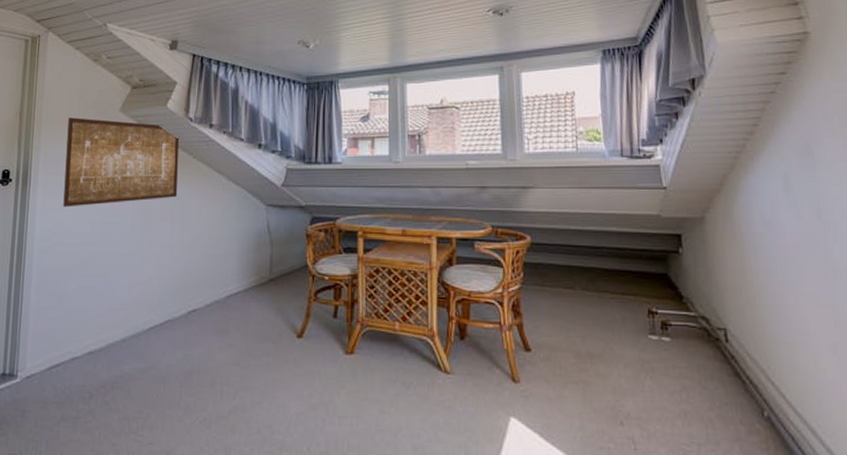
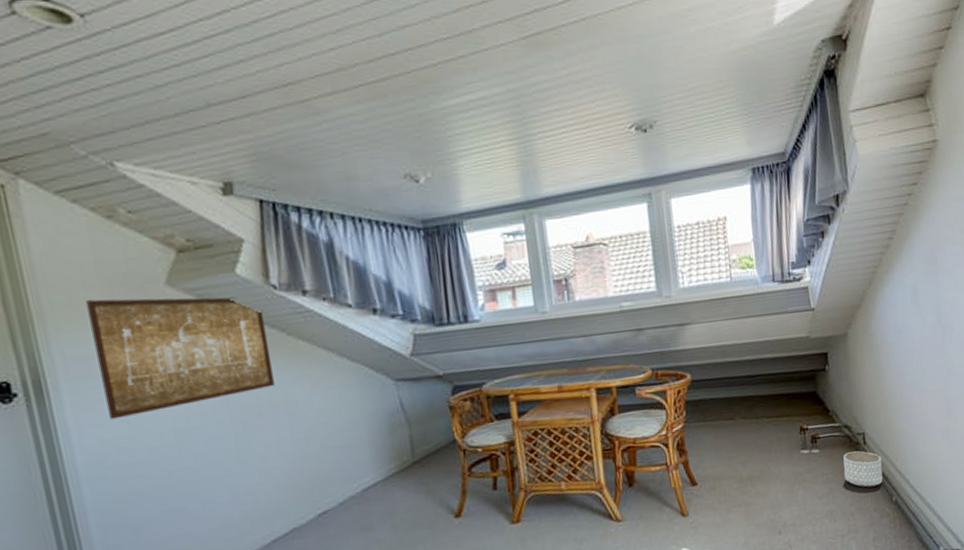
planter: none [700,348,751,394] -> present [843,451,883,488]

